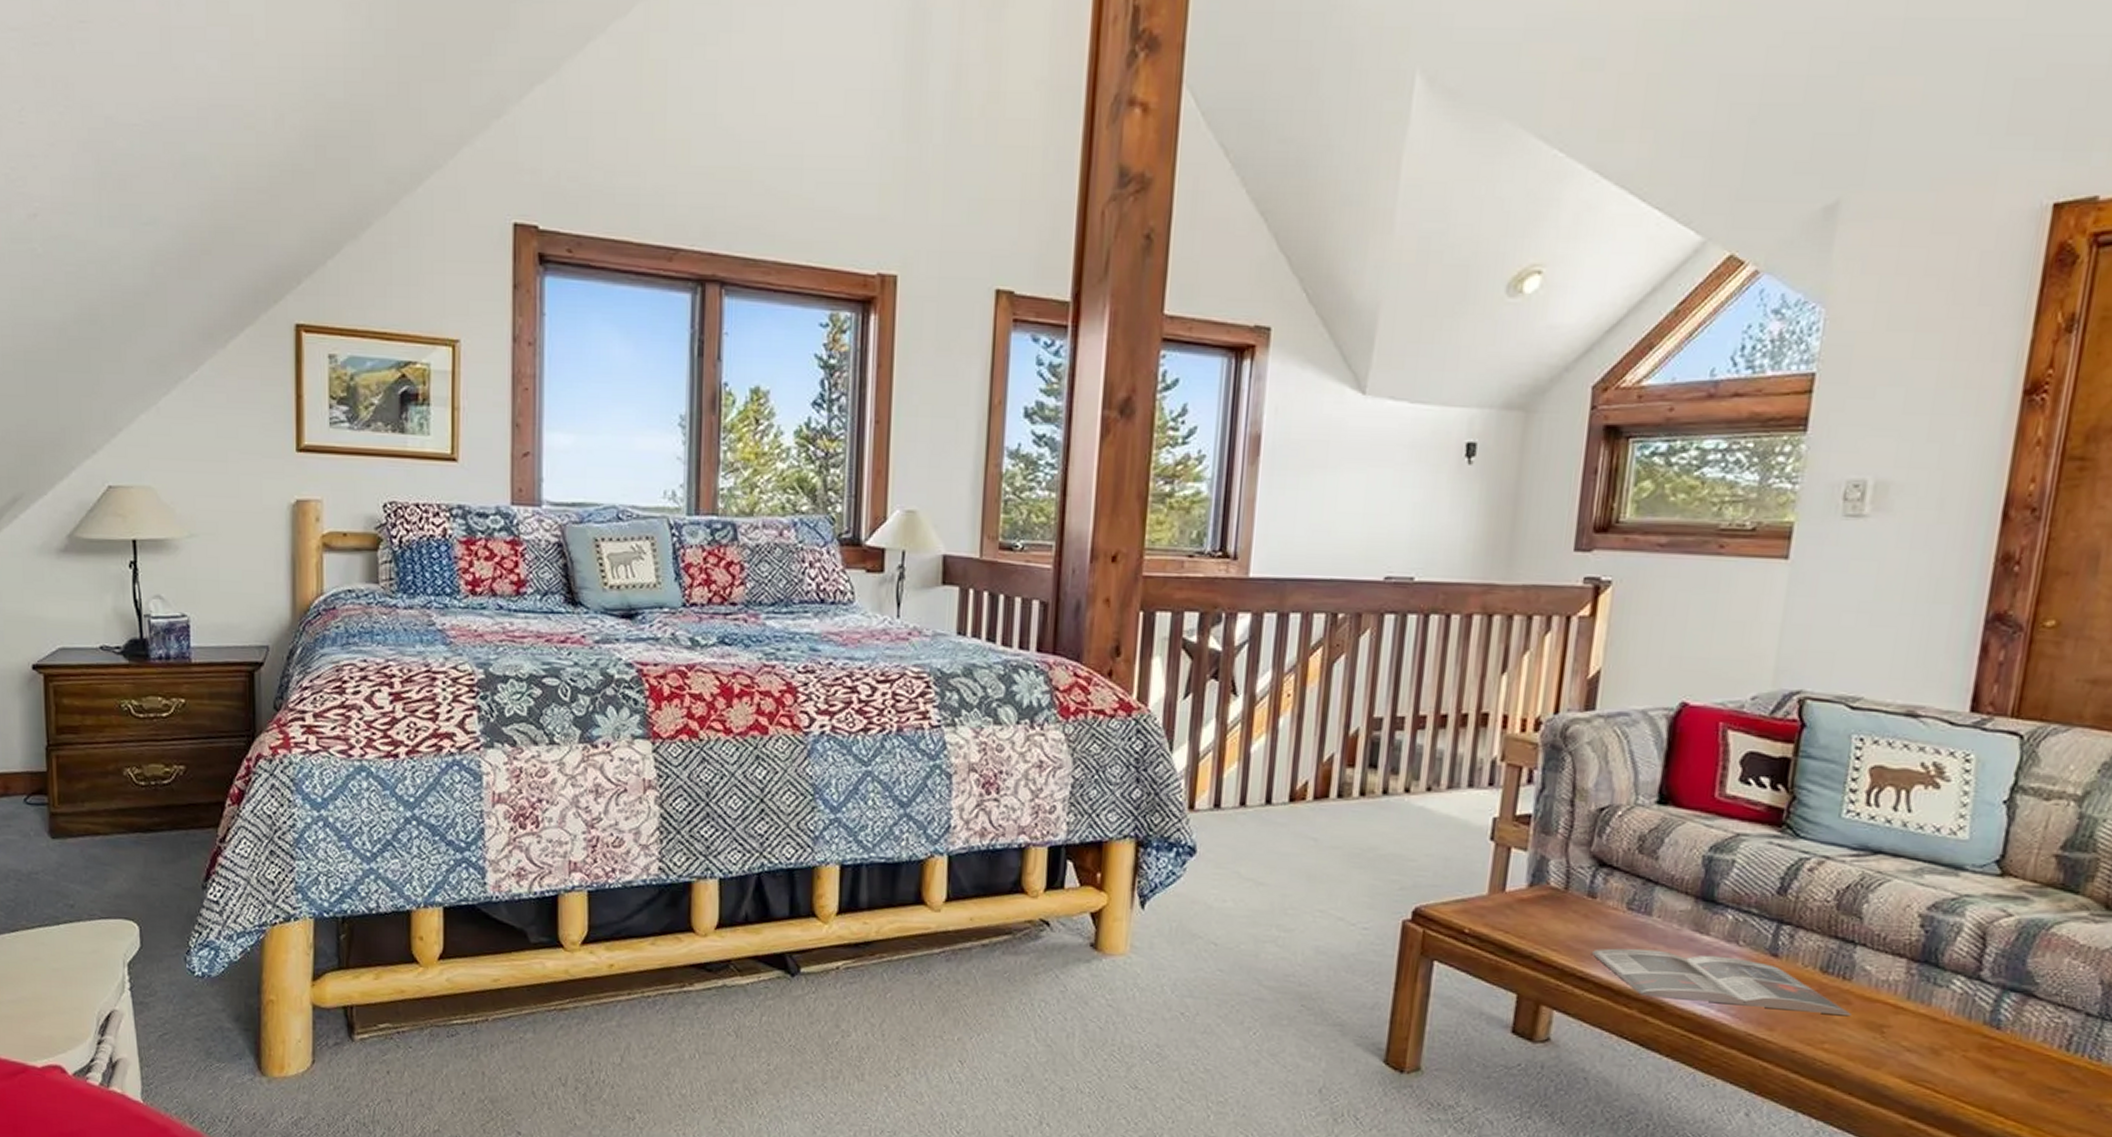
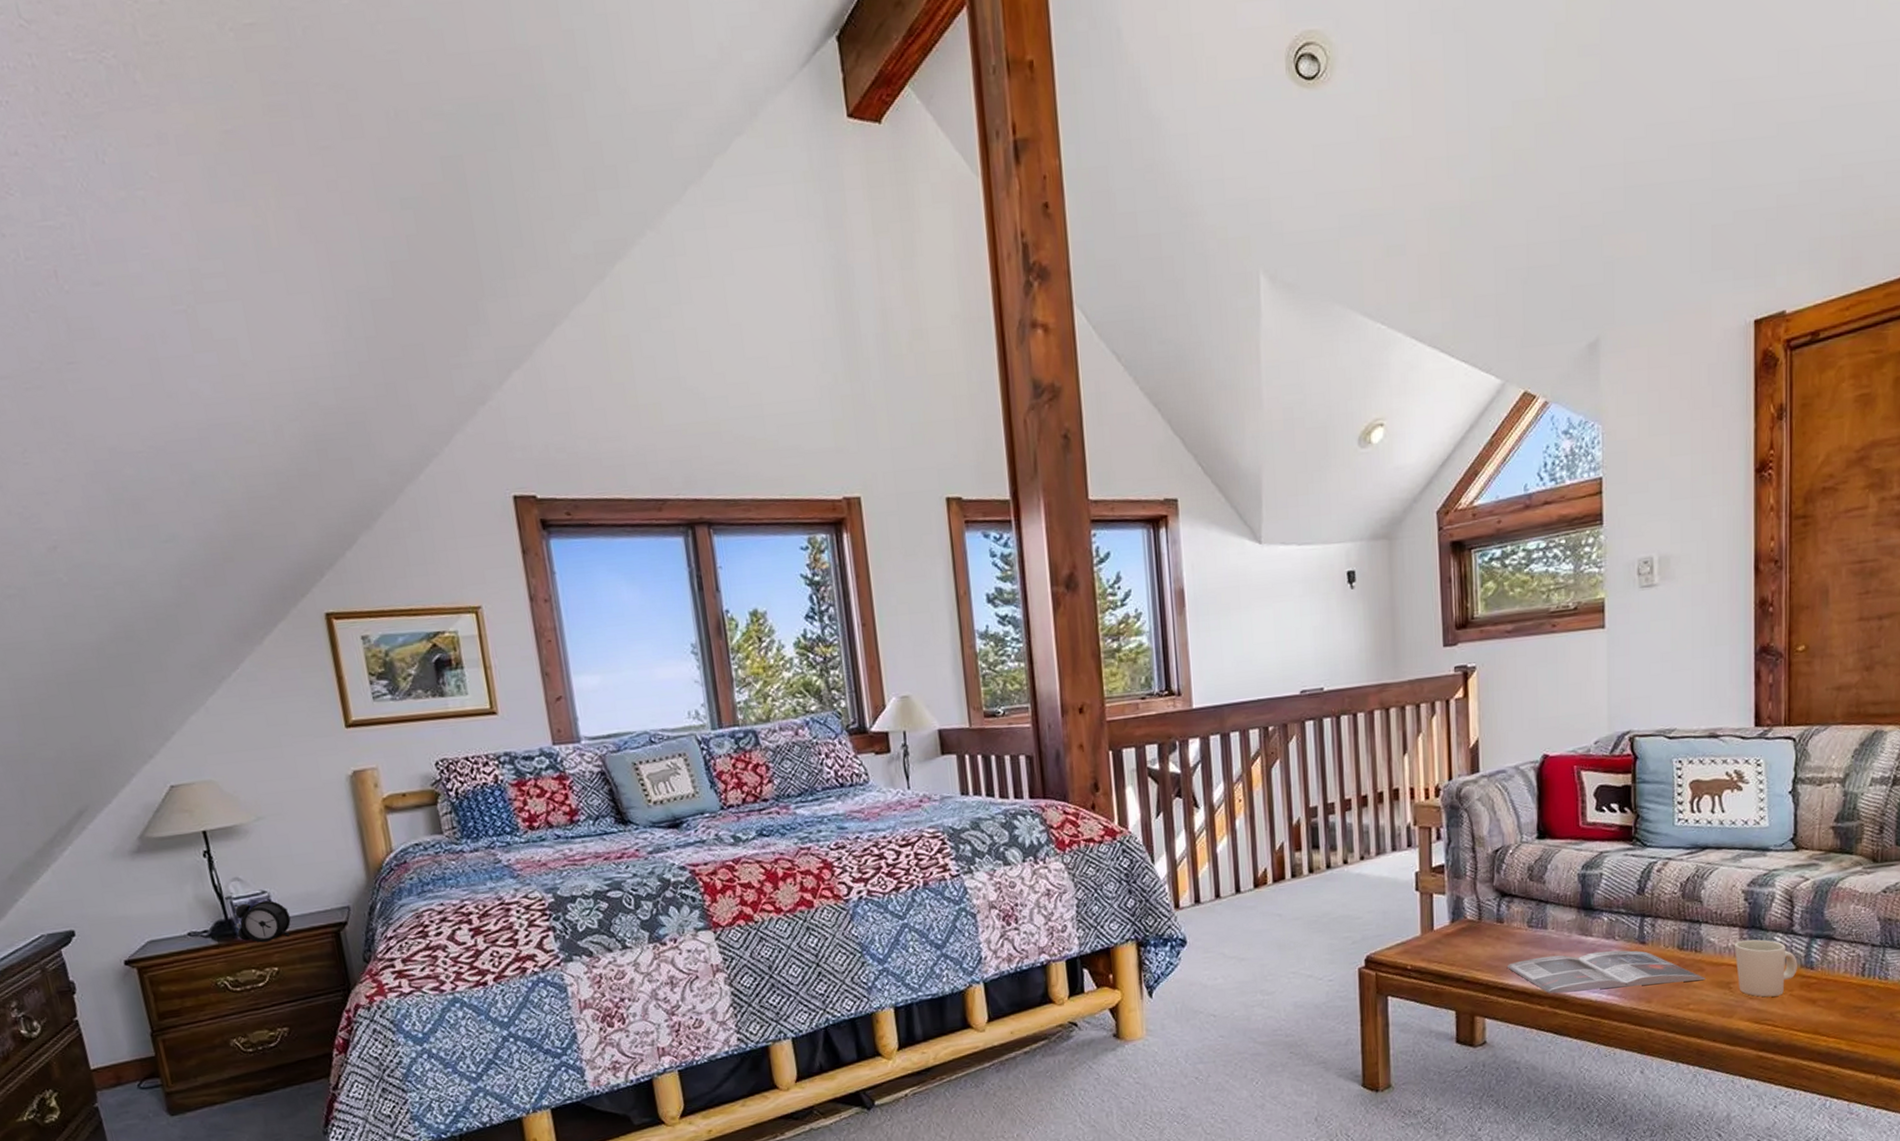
alarm clock: none [149,624,206,670] -> present [235,900,291,943]
mug: none [1894,975,1980,1055] -> present [1734,939,1797,998]

